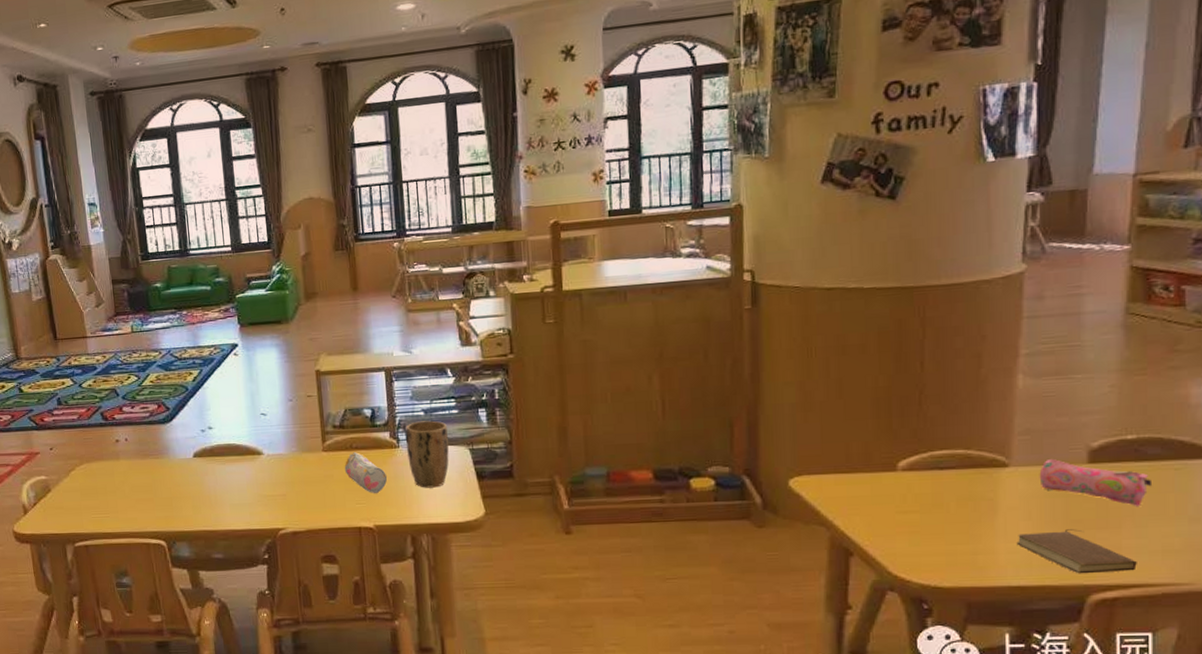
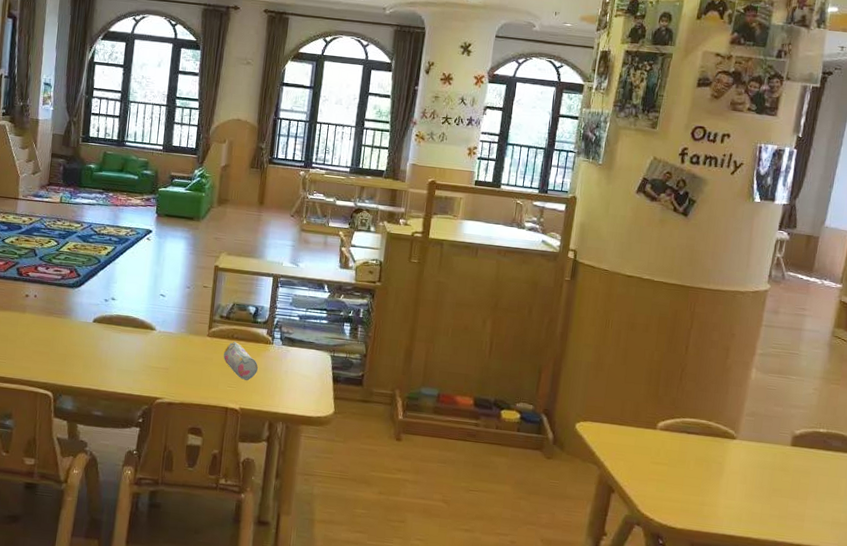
plant pot: present [406,420,449,488] -> none [278,324,316,384]
book: present [1016,529,1137,574] -> none [733,493,814,535]
pencil case: present [1039,459,1153,507] -> none [756,438,832,486]

